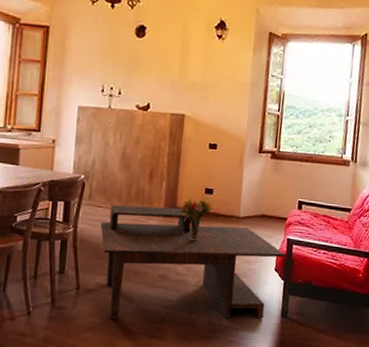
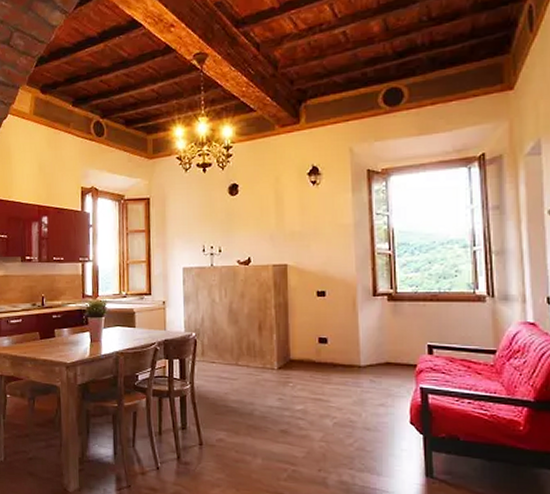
coffee table: present [100,204,286,320] -> none [215,359,421,478]
bouquet: present [179,196,214,242] -> none [294,347,330,394]

